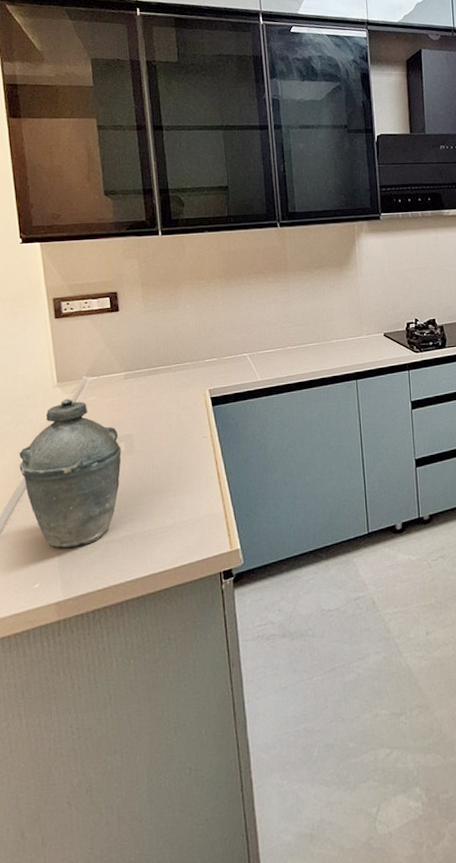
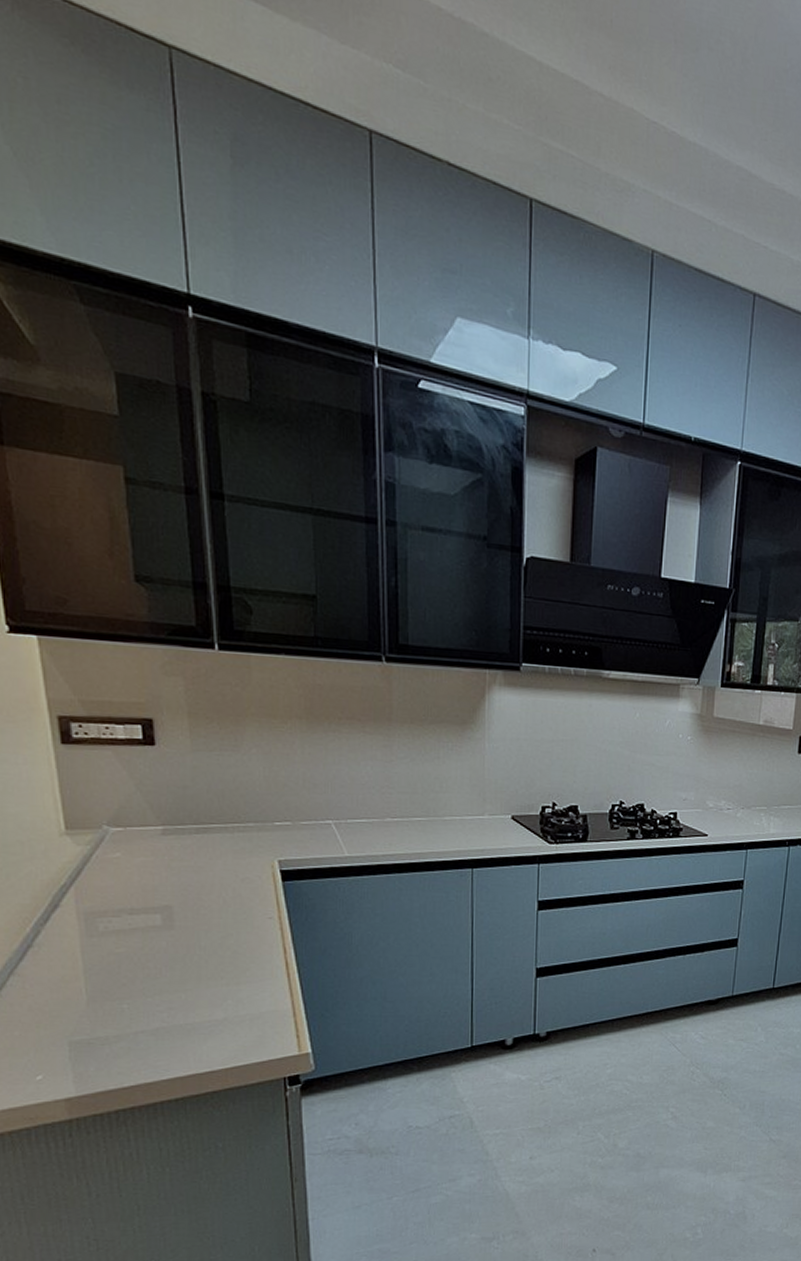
kettle: present [19,398,122,549] -> none [11,851,157,1037]

